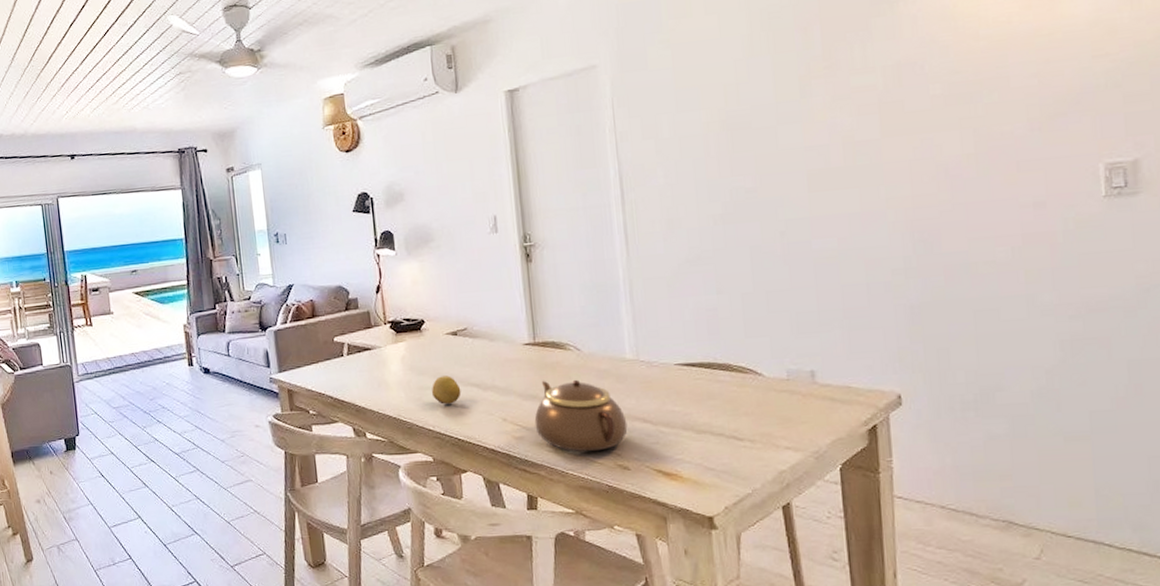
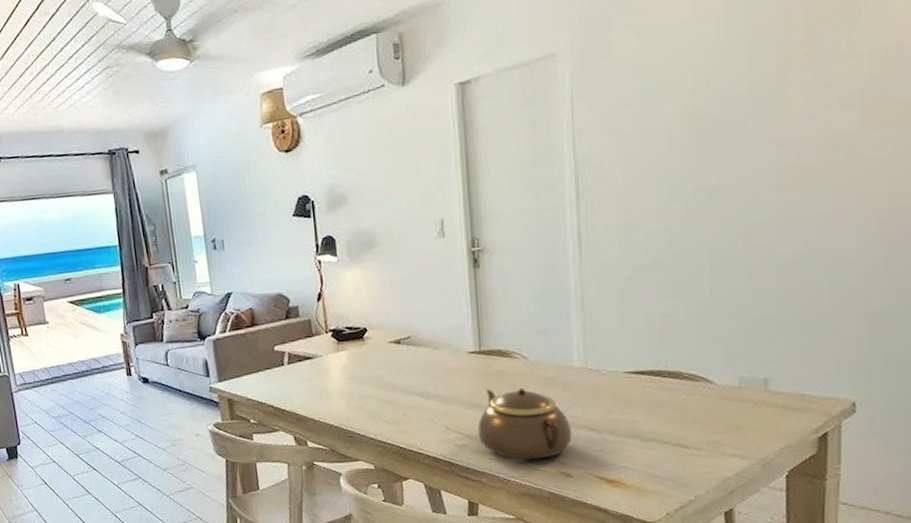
fruit: present [432,375,461,405] -> none [374,384,404,413]

